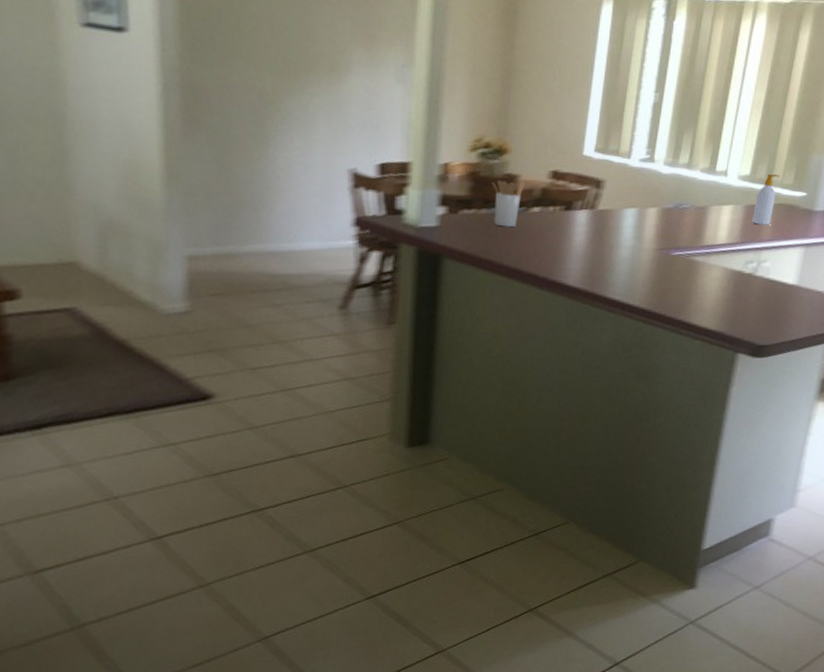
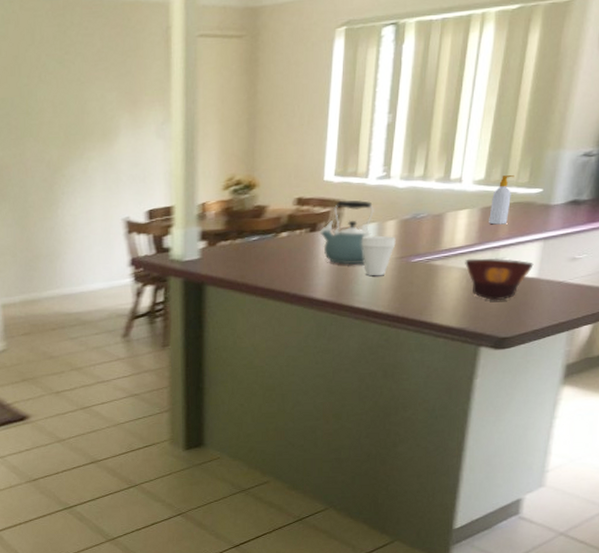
utensil holder: present [491,180,525,228] -> none [244,210,273,253]
kettle: none [575,180,635,252] -> present [320,200,374,265]
cup: none [619,221,657,267] -> present [361,235,396,276]
bowl: none [726,257,795,306] -> present [465,258,534,301]

